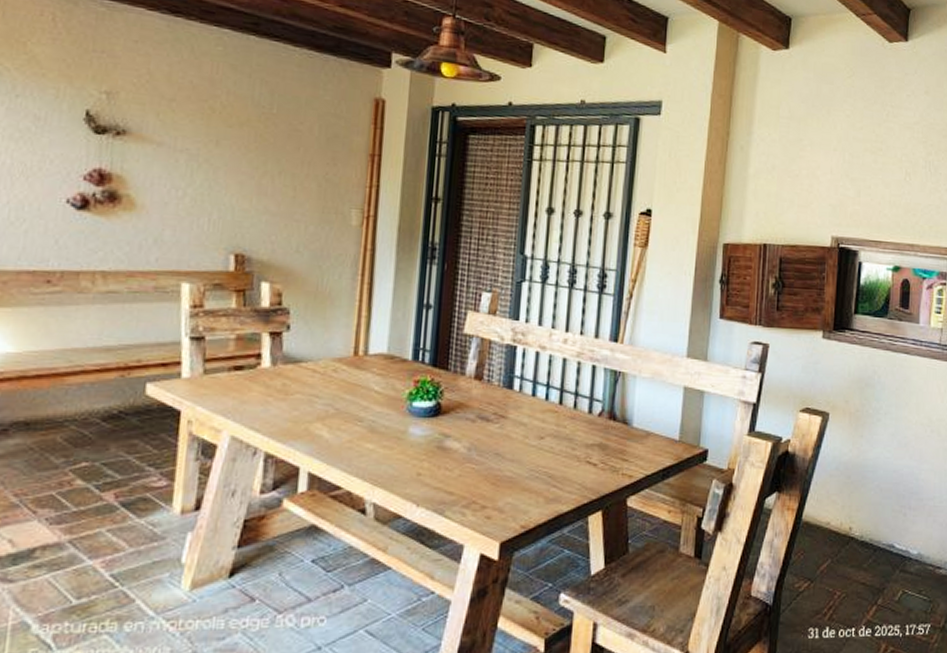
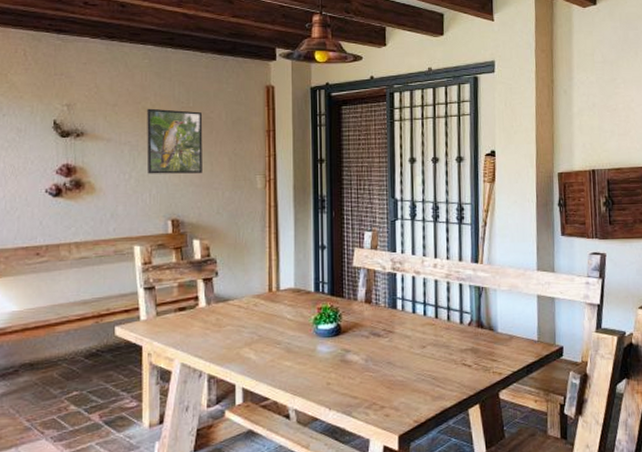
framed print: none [208,109,289,199] -> present [147,108,203,174]

